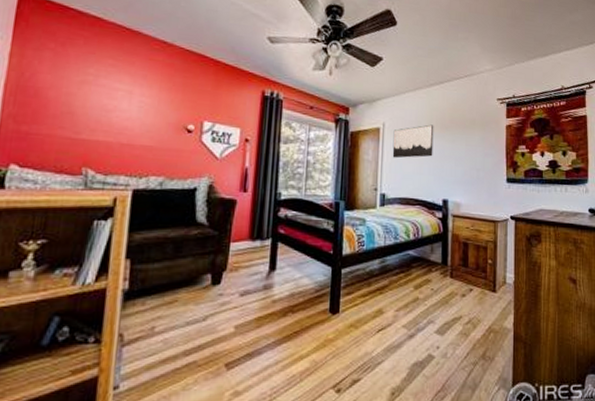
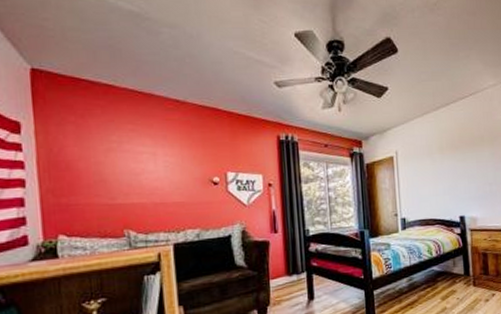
wall art: present [392,124,434,159] -> none [406,147,446,184]

